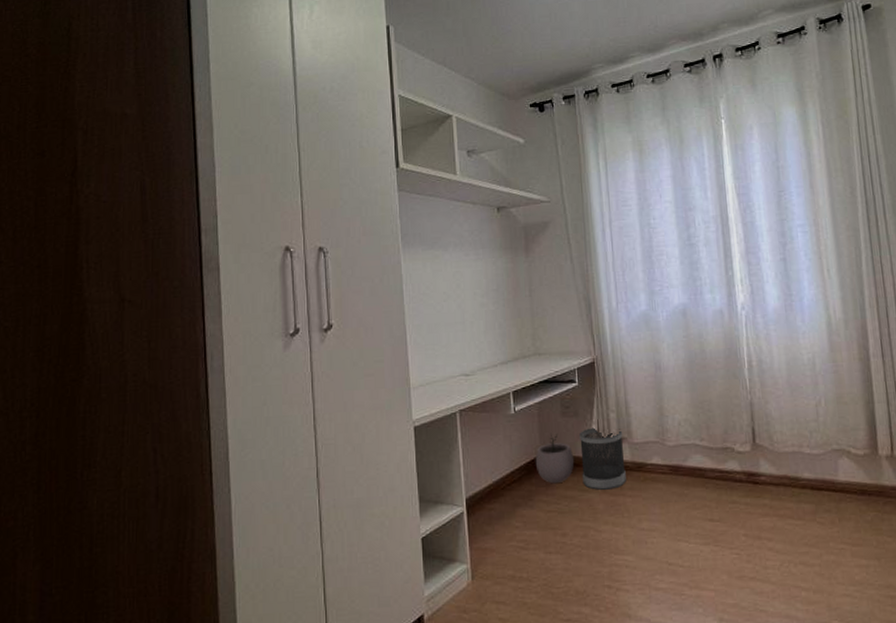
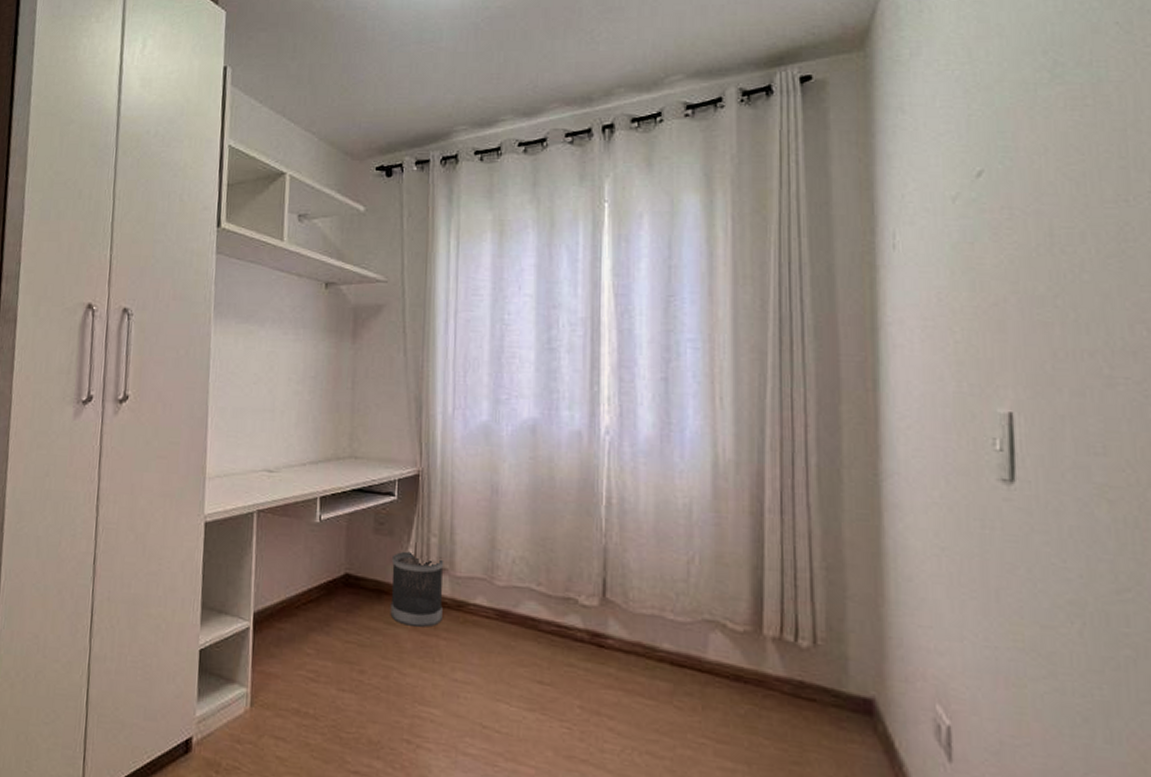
plant pot: present [535,434,575,484] -> none [337,552,384,611]

